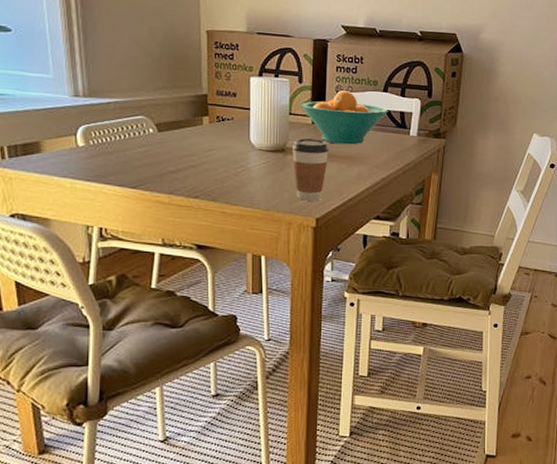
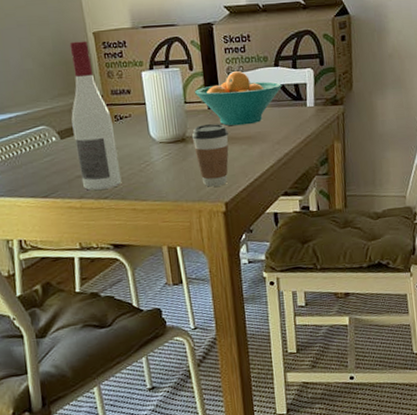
wine bottle: none [172,36,215,188] -> present [69,41,122,190]

